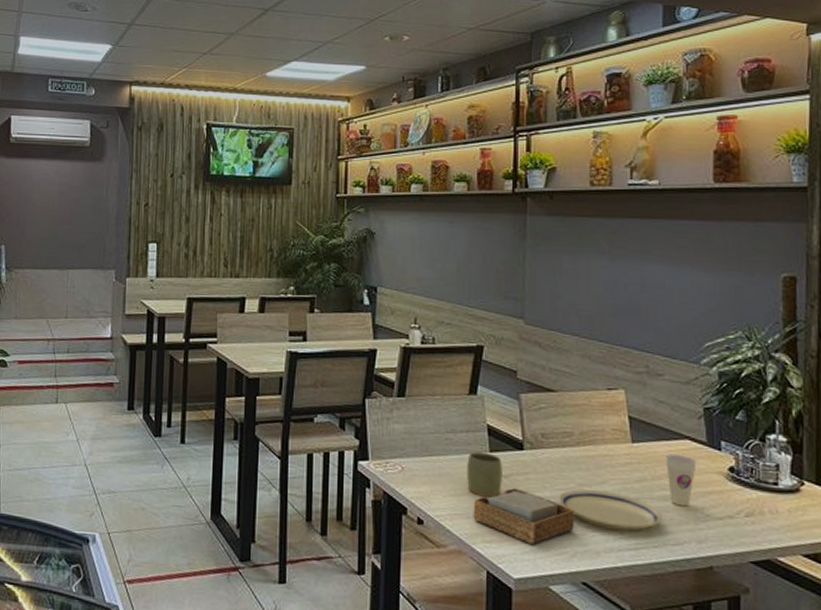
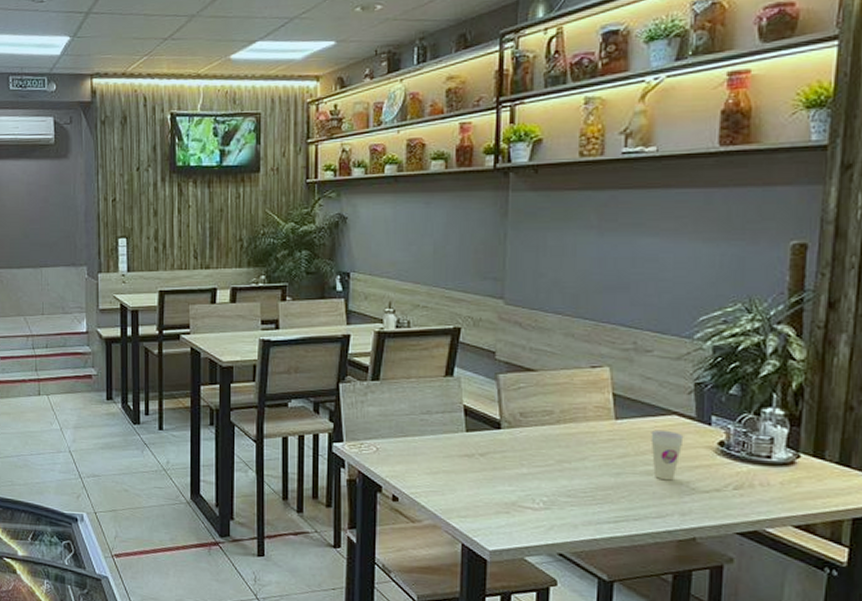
mug: present [467,452,502,497] -> none [442,432,479,475]
napkin holder: present [473,488,575,545] -> none [448,466,553,519]
plate: present [559,489,662,532] -> none [536,466,644,505]

